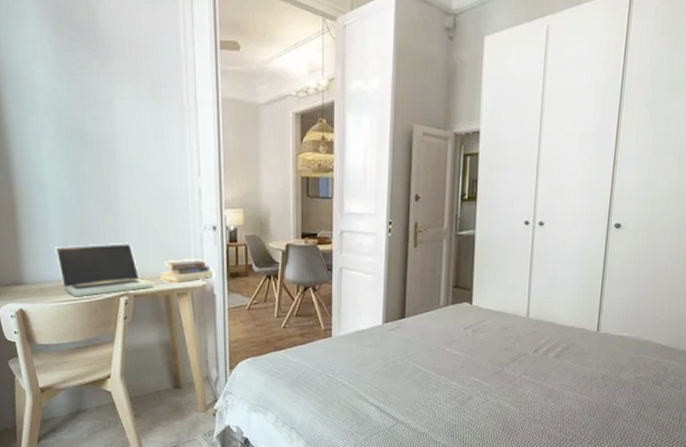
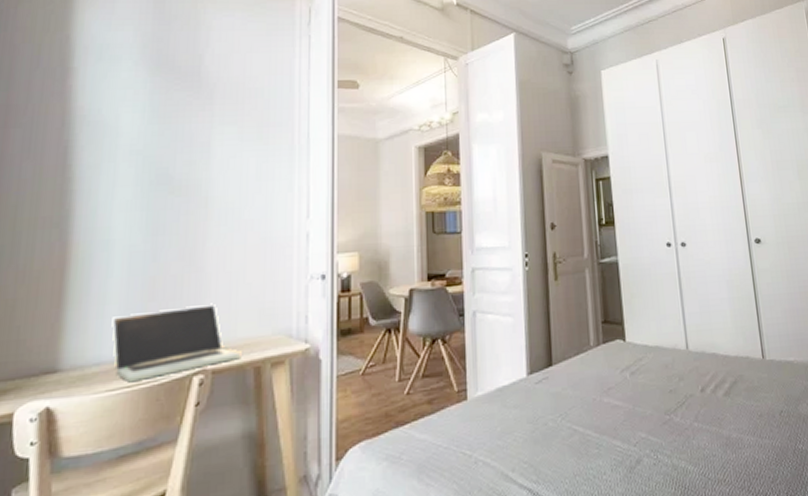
books: present [161,260,214,282] -> none [252,317,320,349]

